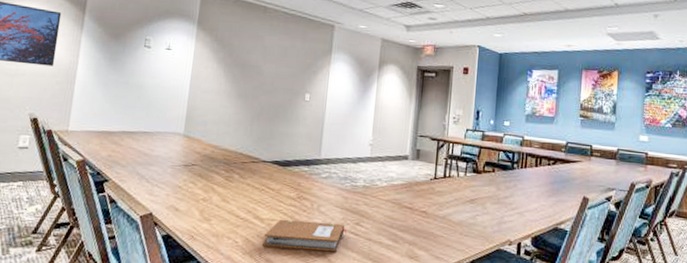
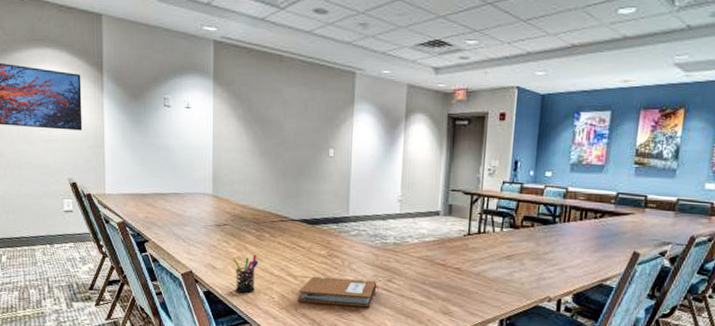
pen holder: none [198,195,225,237] -> present [233,254,259,293]

